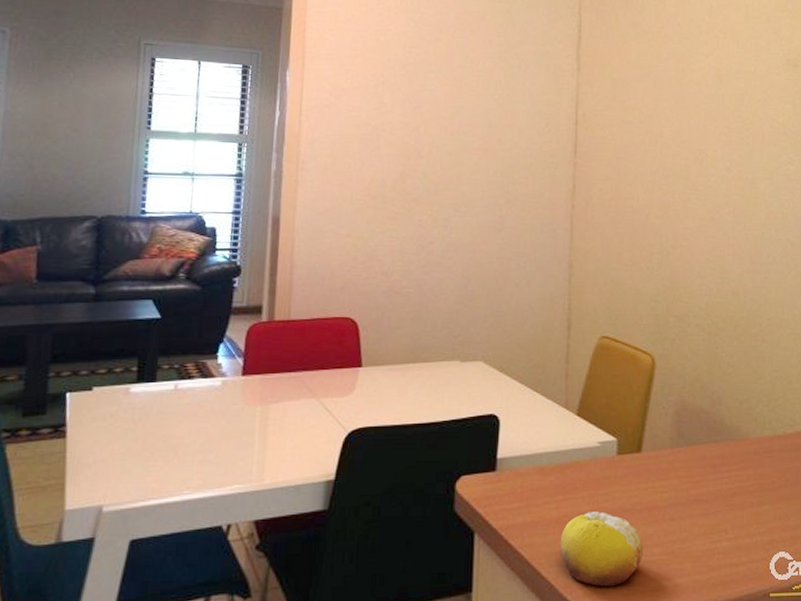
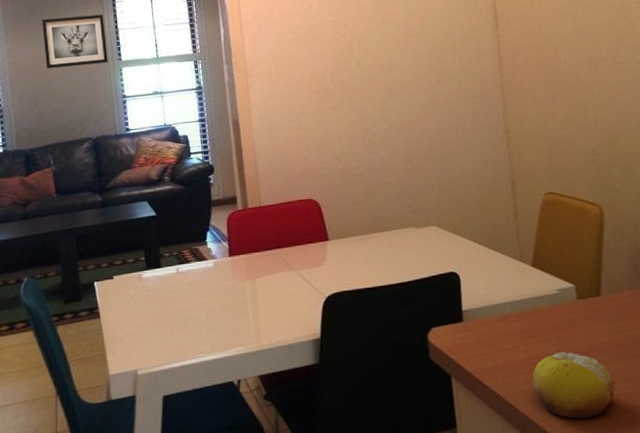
wall art: none [53,66,138,130] -> present [41,14,108,69]

